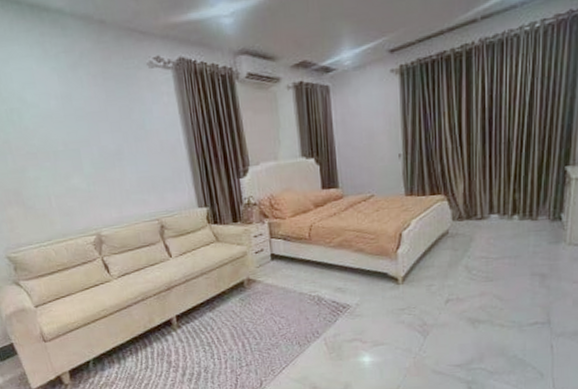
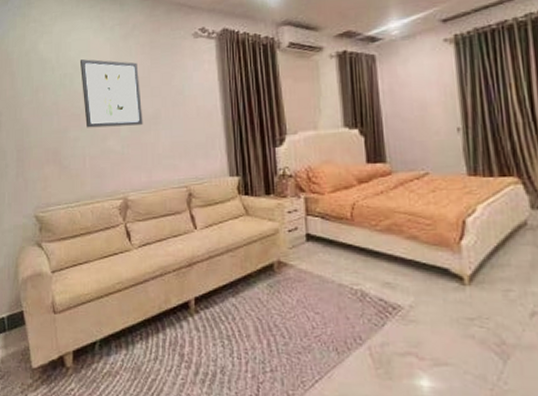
wall art: none [25,92,107,167] -> present [79,59,143,128]

